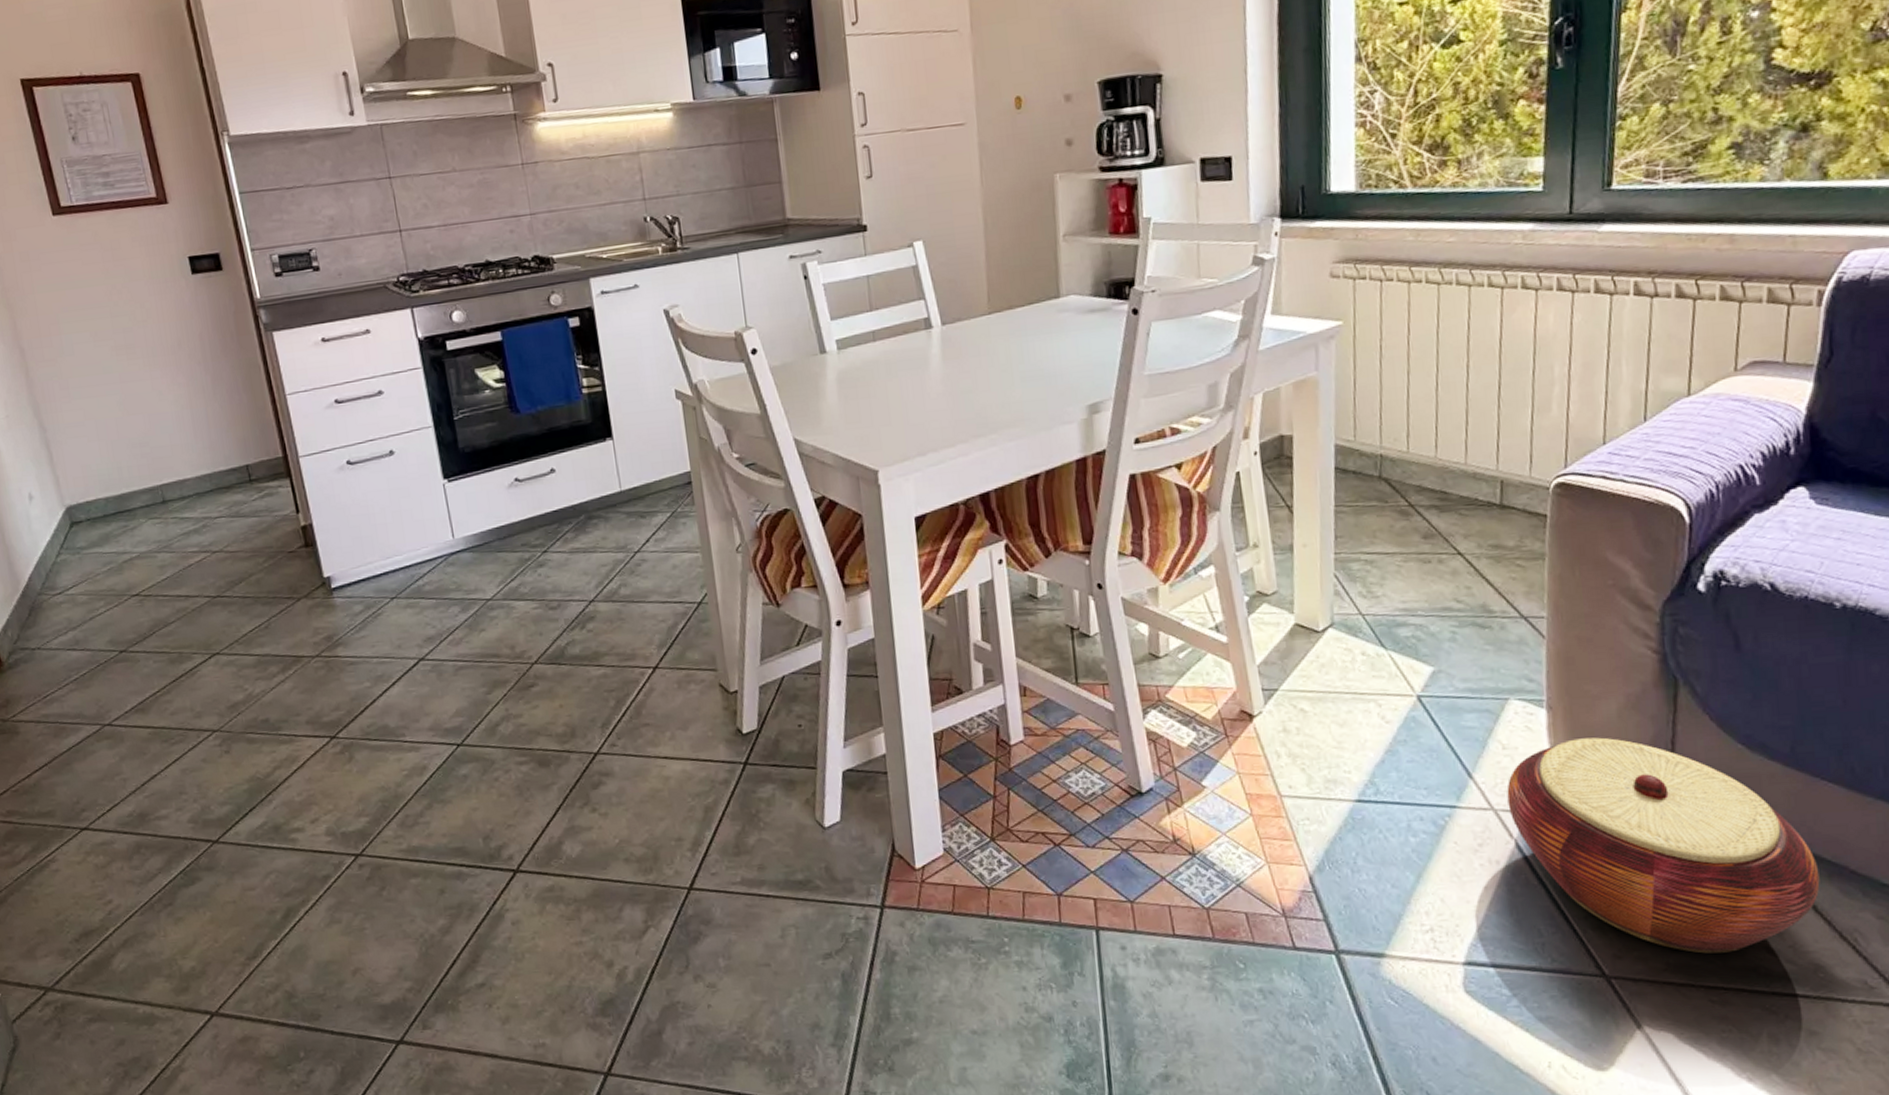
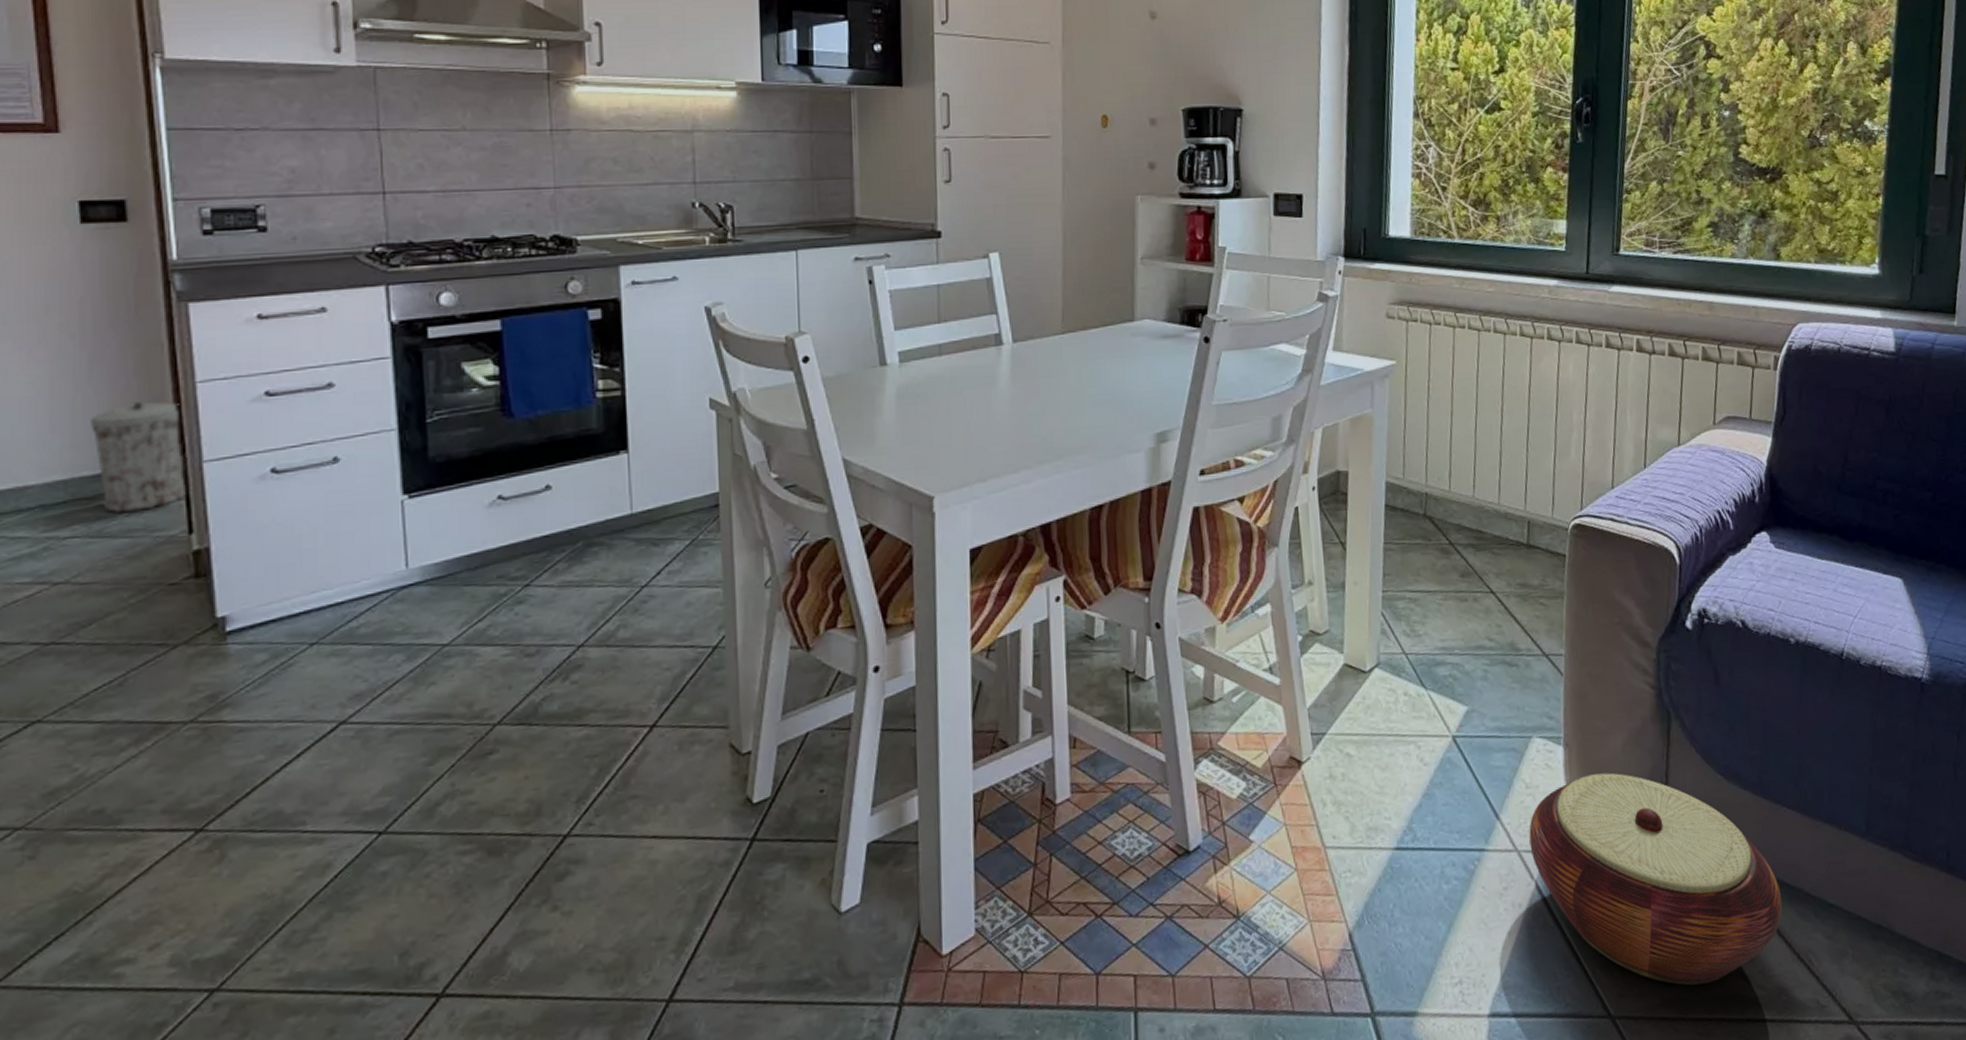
trash can: none [219,411,291,498] -> present [91,402,186,513]

